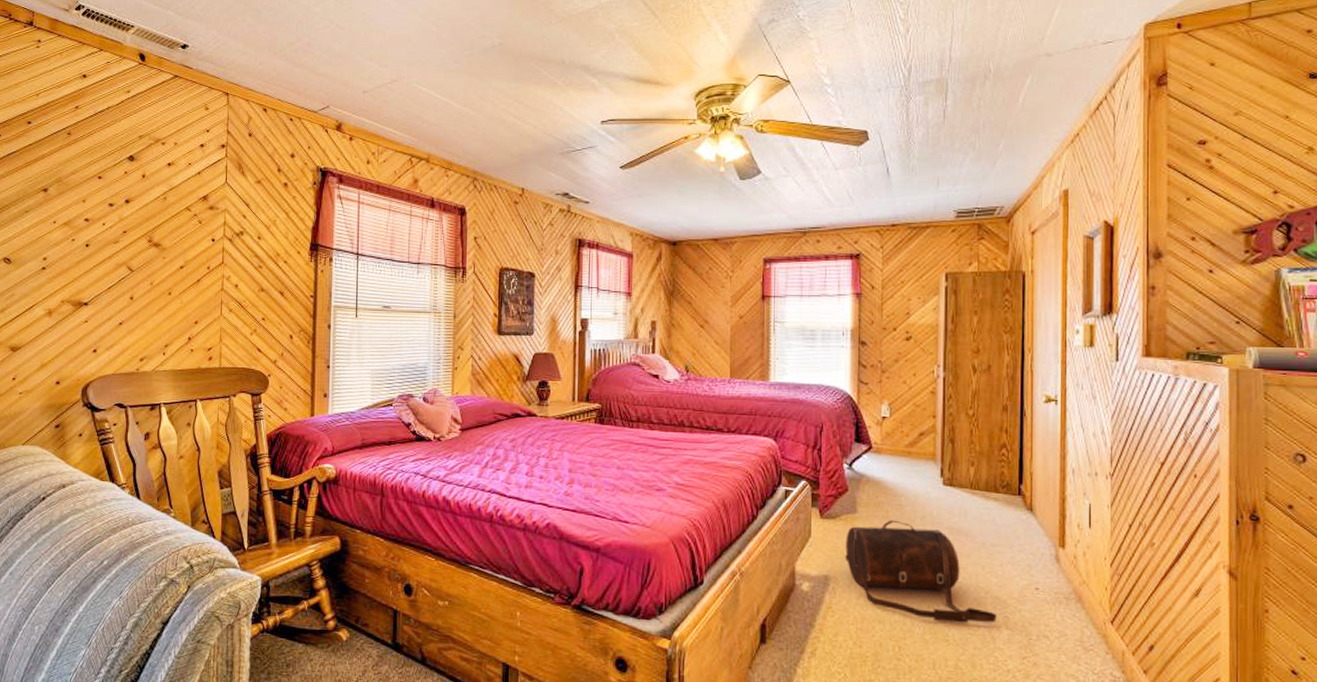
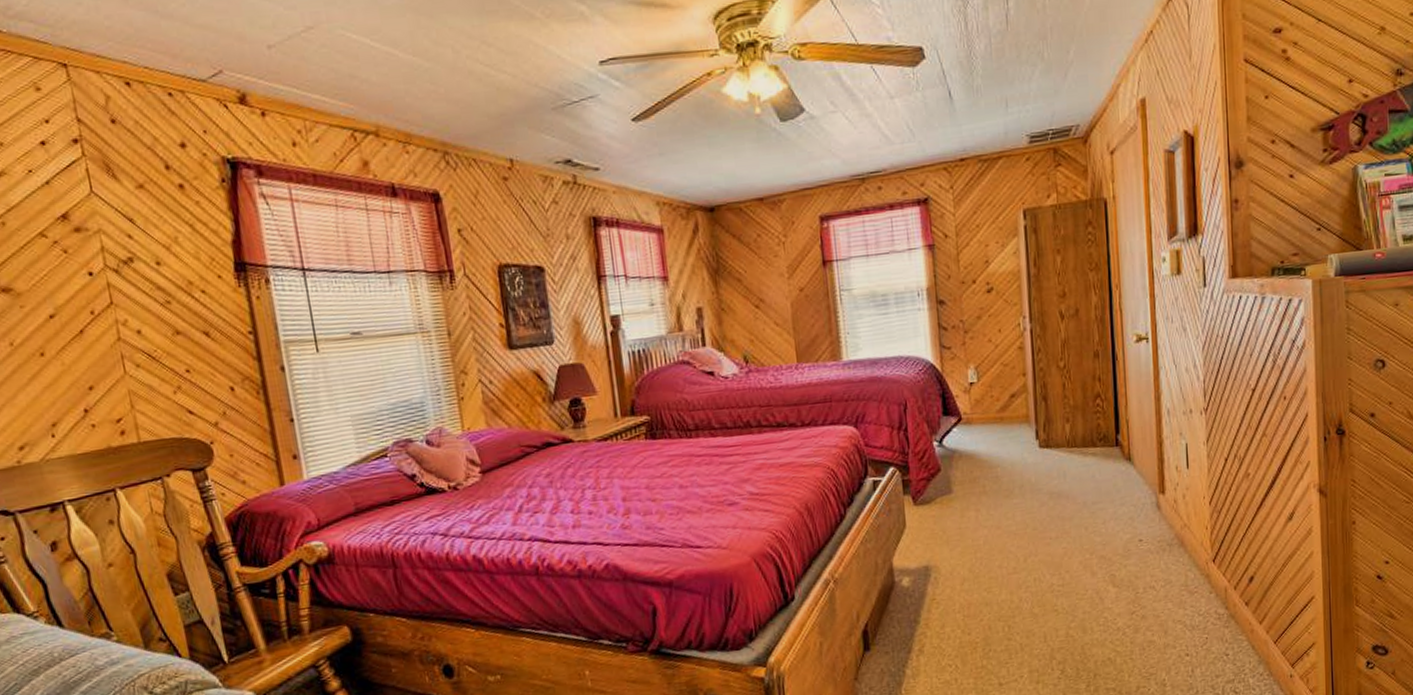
duffel bag: present [844,520,997,623] -> none [943,493,1103,593]

